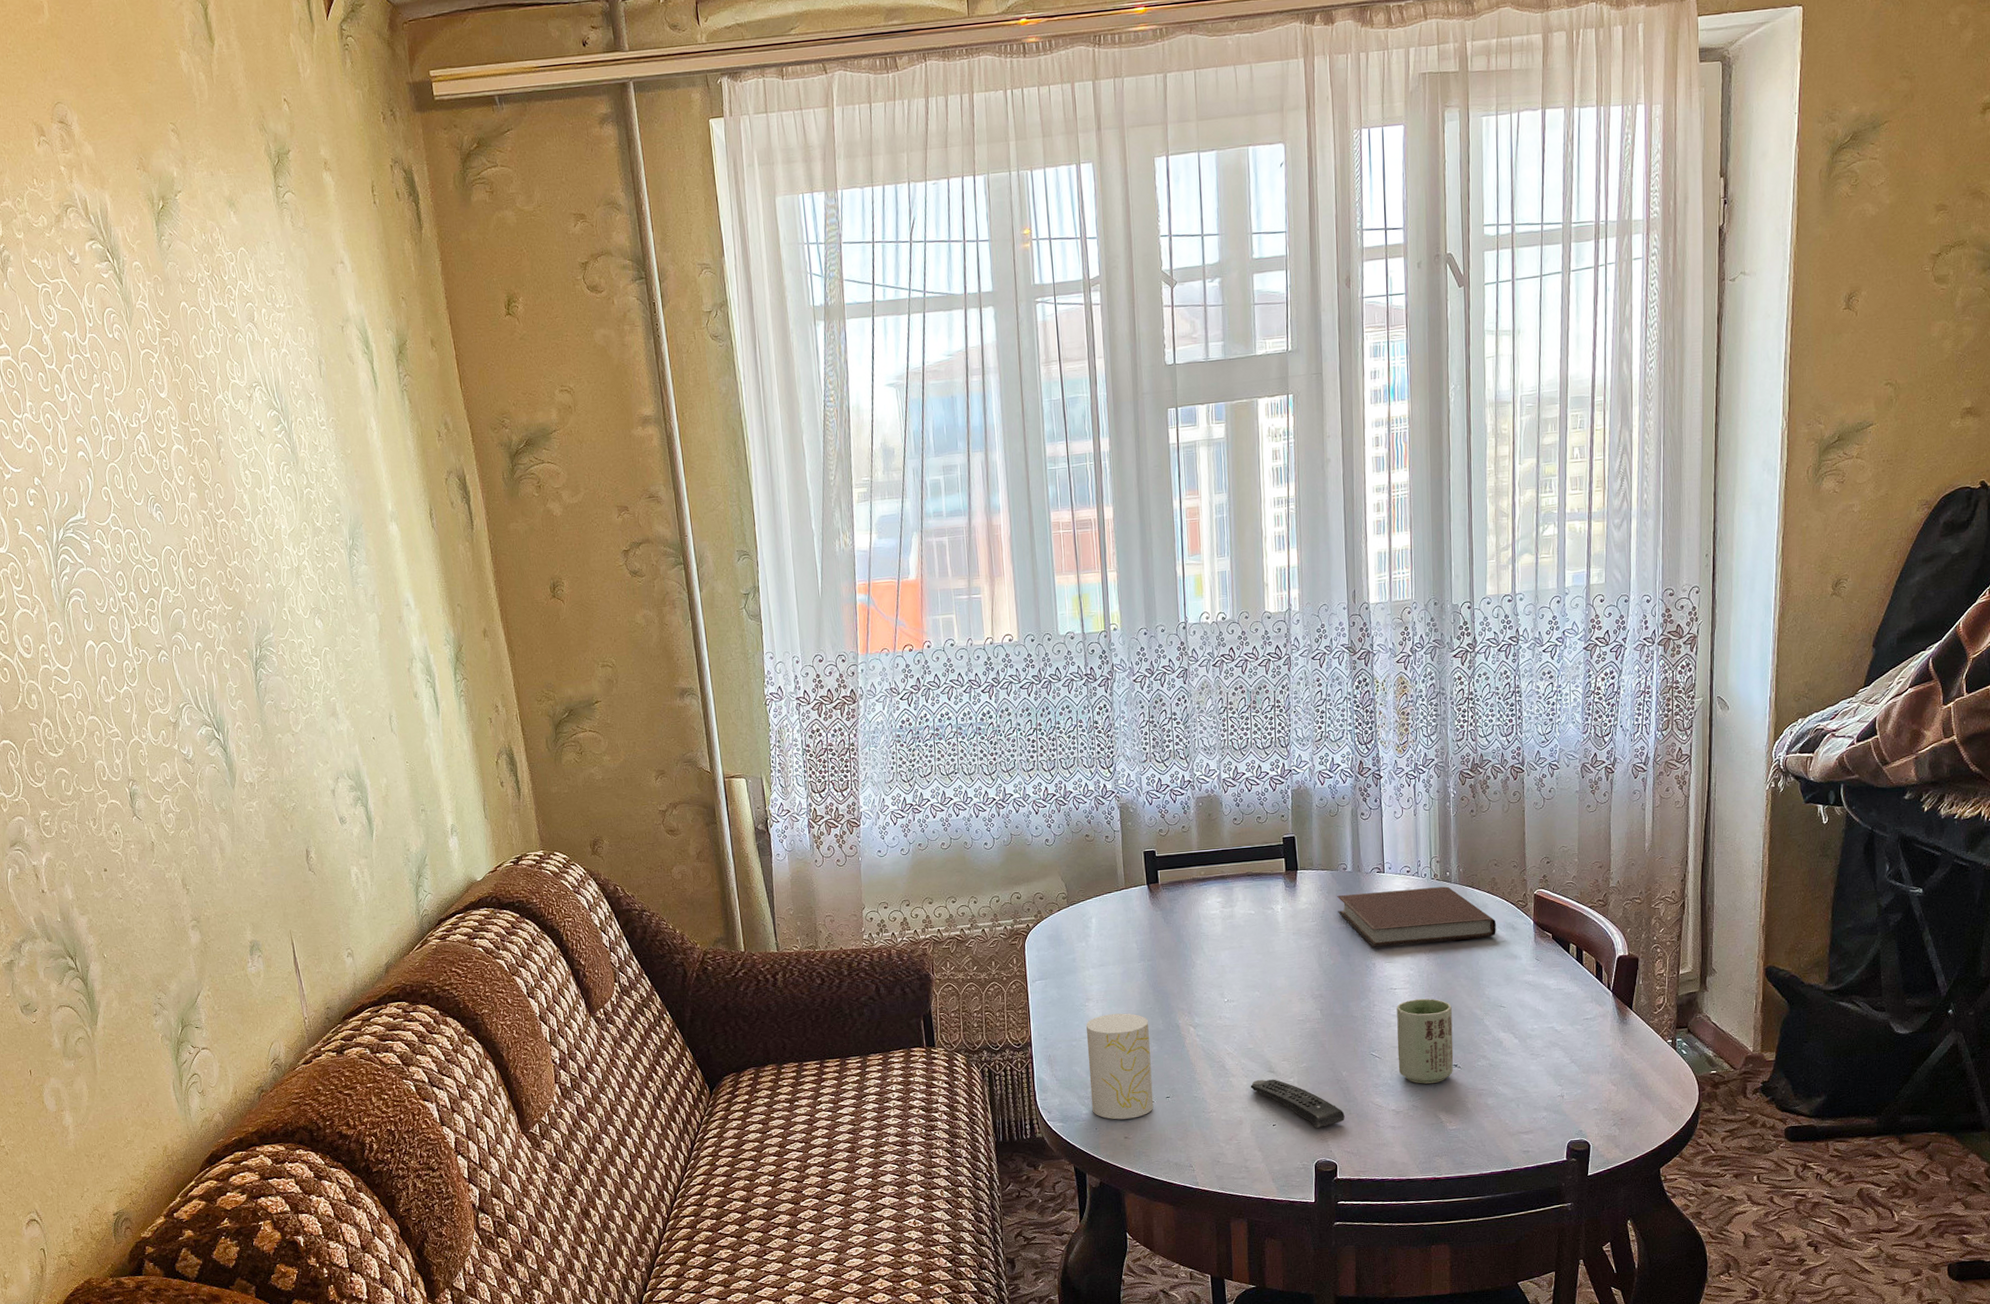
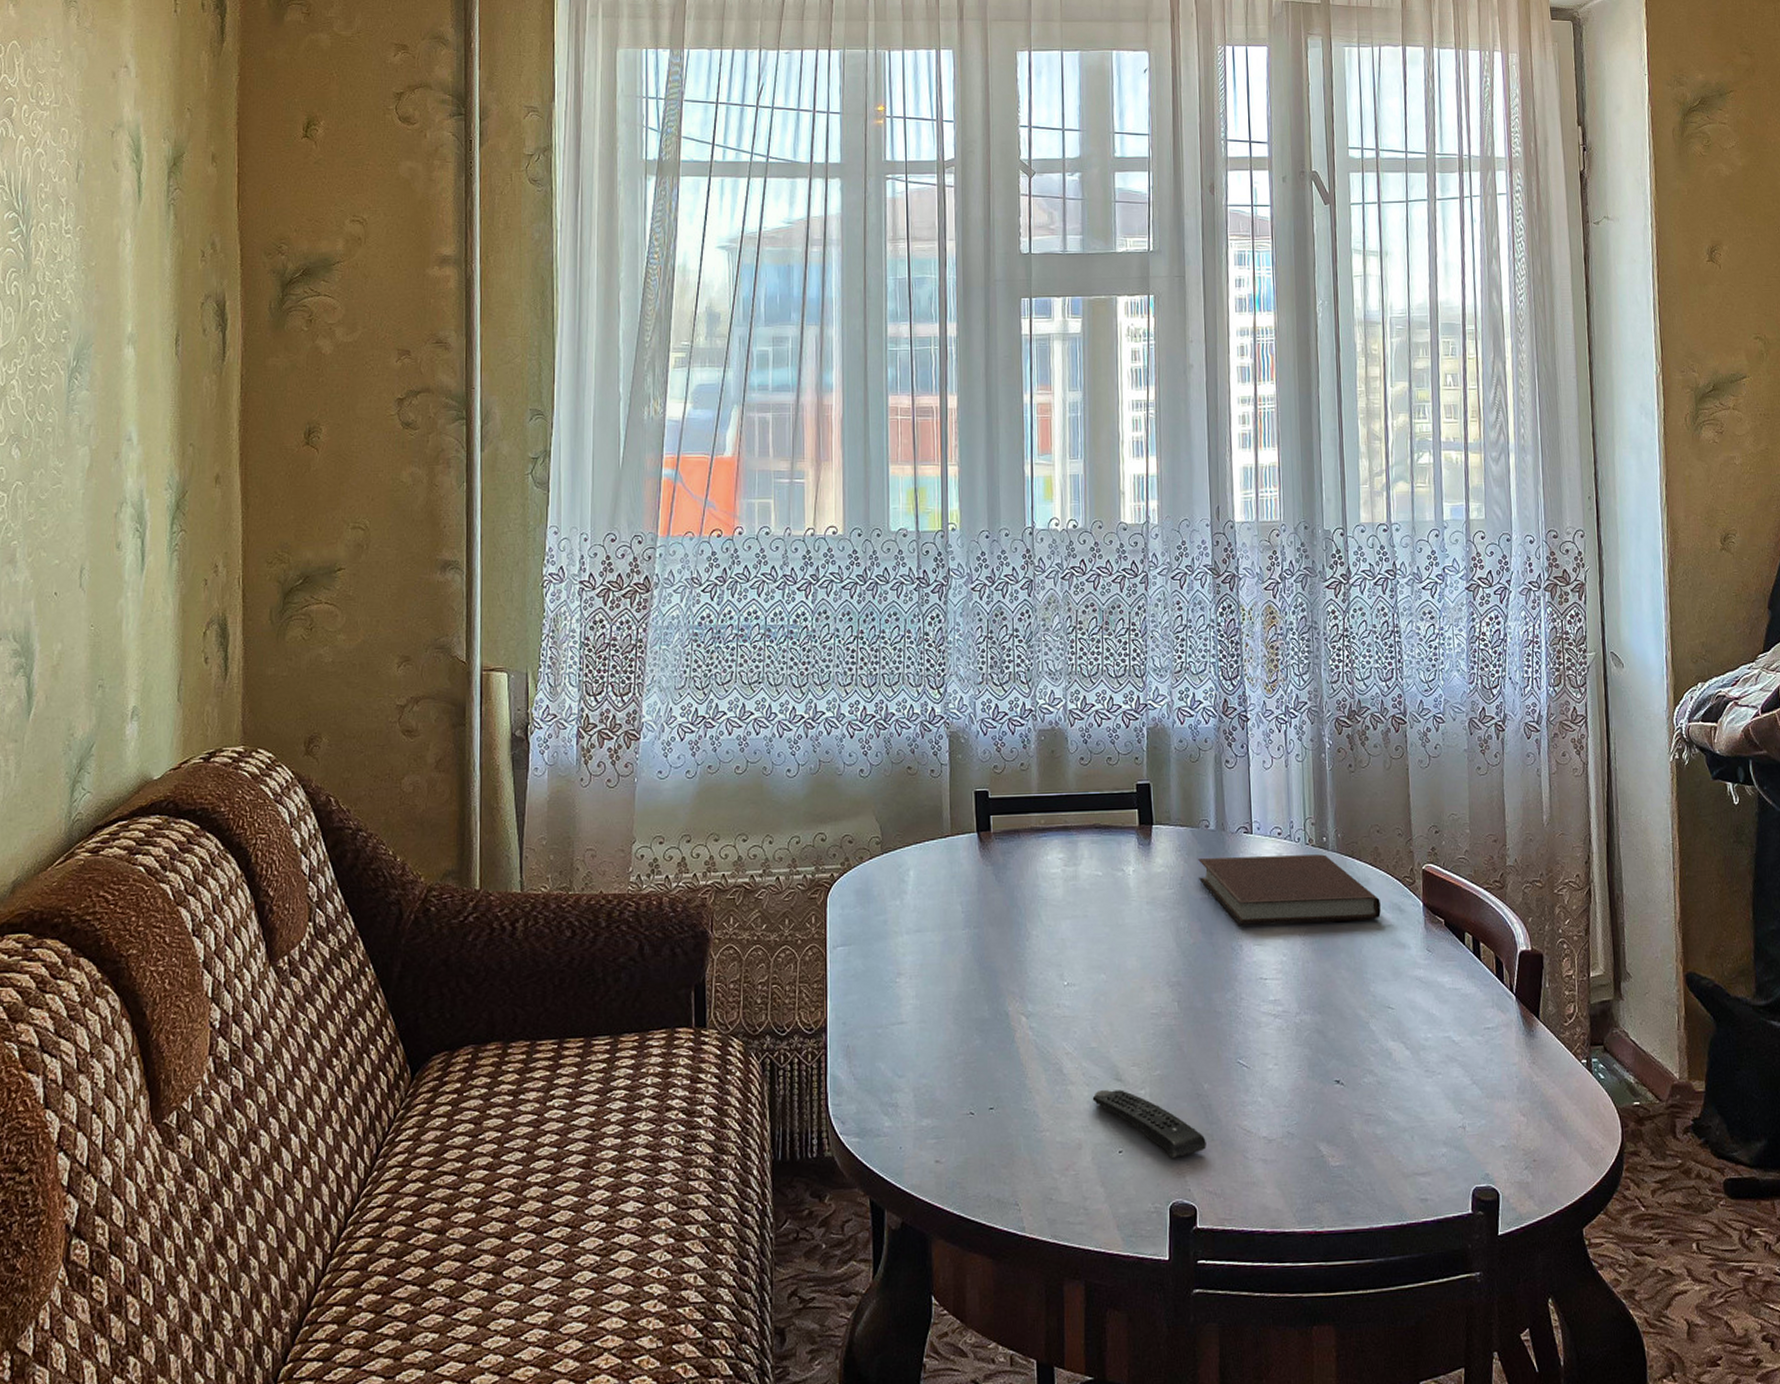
cup: present [1086,1013,1154,1120] -> none [895,994,974,1137]
cup: present [1397,998,1454,1084] -> none [1267,992,1335,1104]

